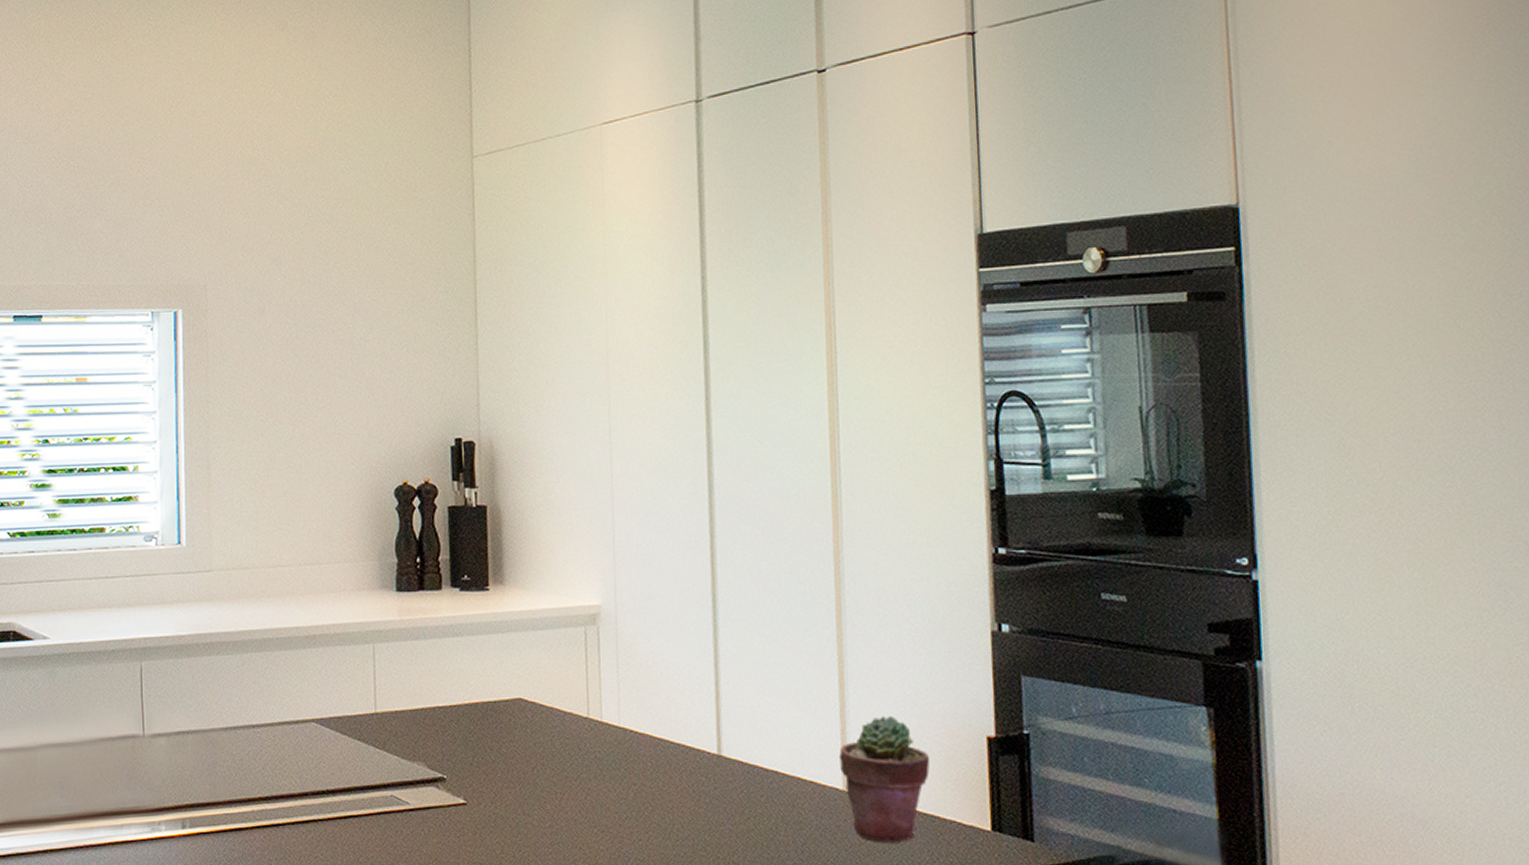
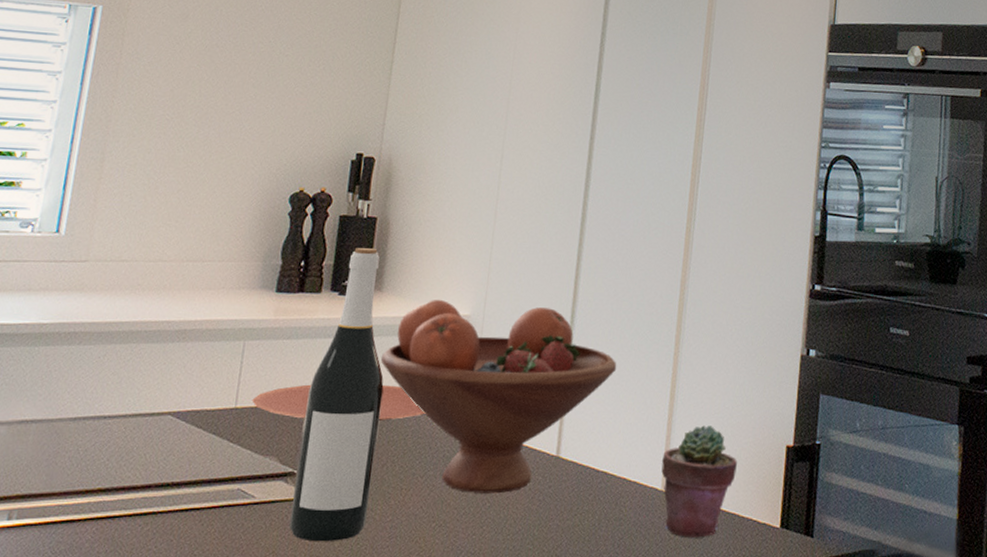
plate: none [390,683,569,721] -> present [252,384,426,421]
wine bottle: none [445,538,525,849] -> present [289,247,384,542]
fruit bowl: none [513,589,773,797] -> present [380,299,617,494]

